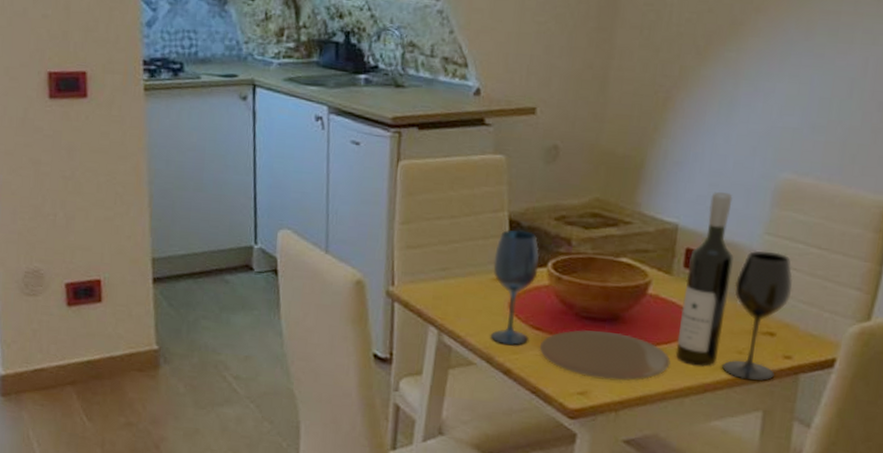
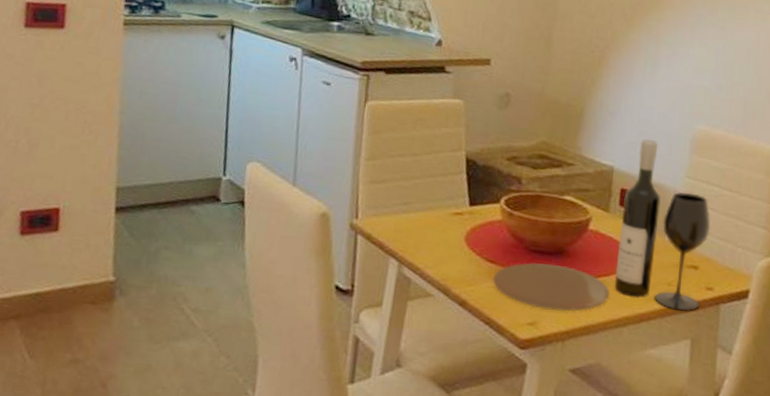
wineglass: present [491,229,539,345] -> none [448,168,493,277]

